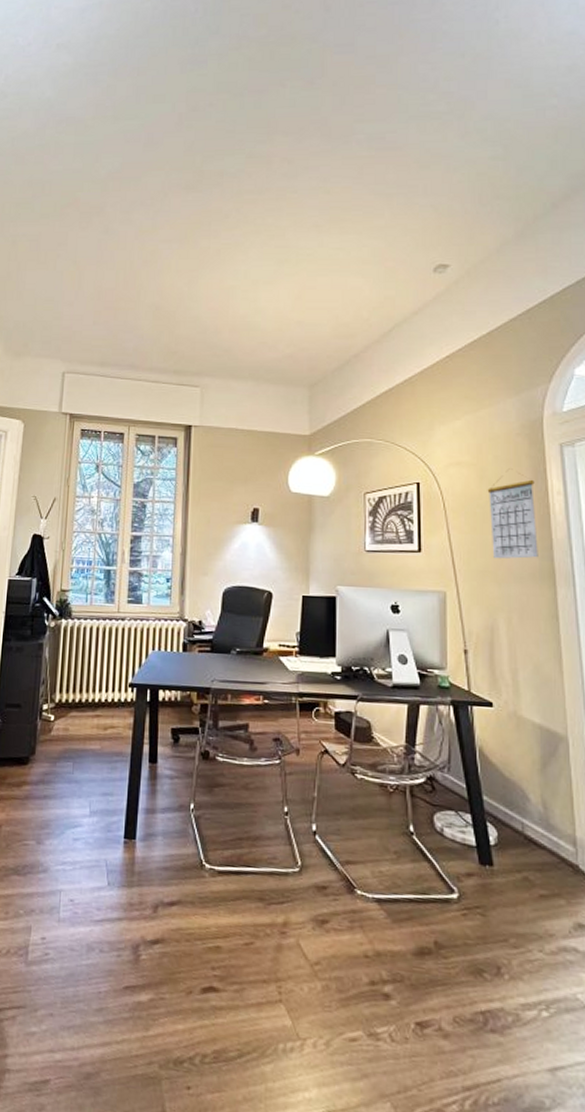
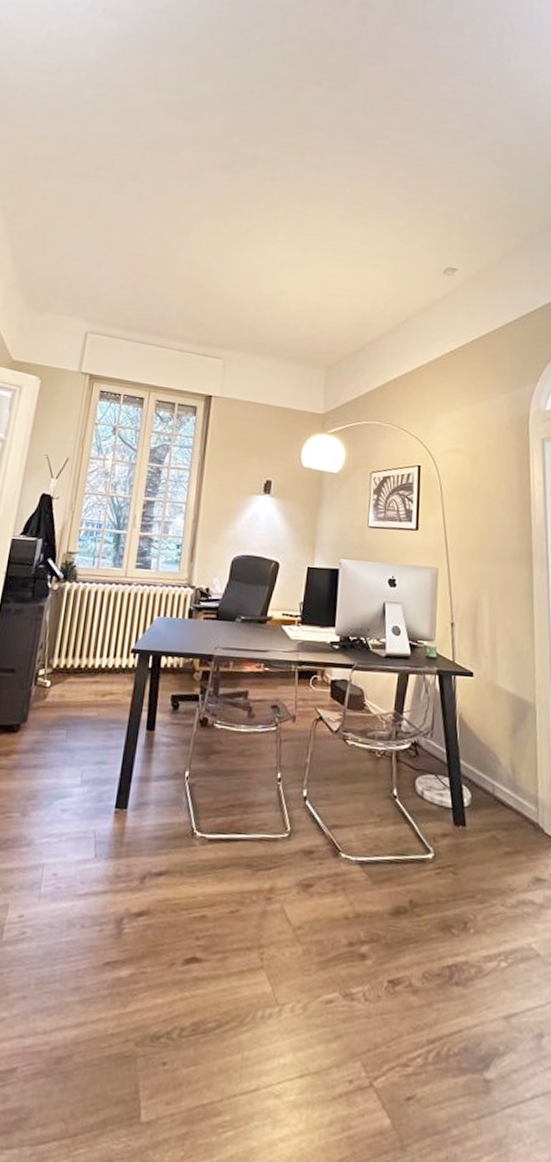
calendar: present [487,468,538,559] -> none [479,458,520,541]

